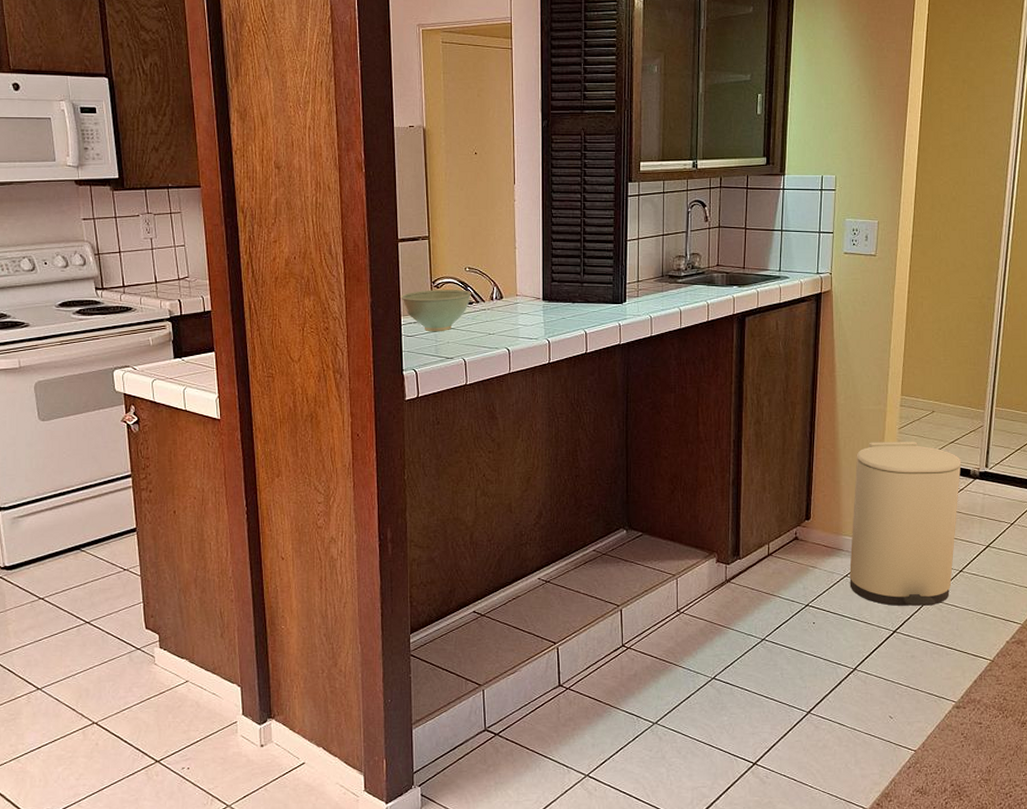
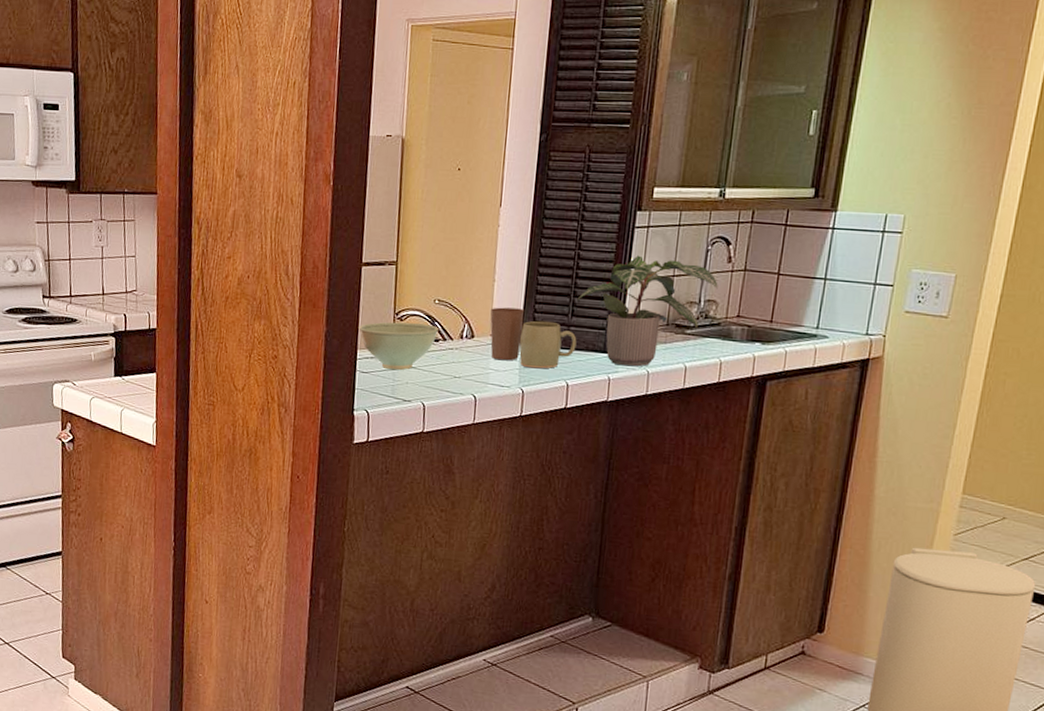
cup: none [515,270,544,316] -> present [490,307,525,361]
mug: none [542,280,590,321] -> present [519,320,577,369]
potted plant: none [586,220,699,313] -> present [577,255,718,367]

